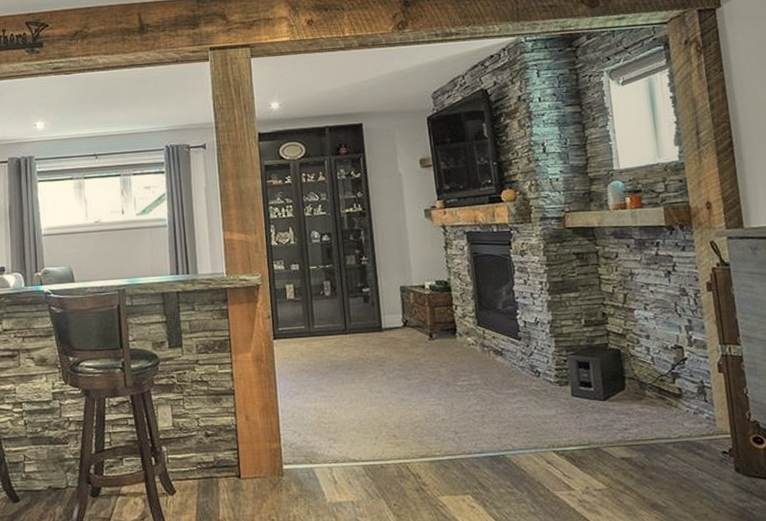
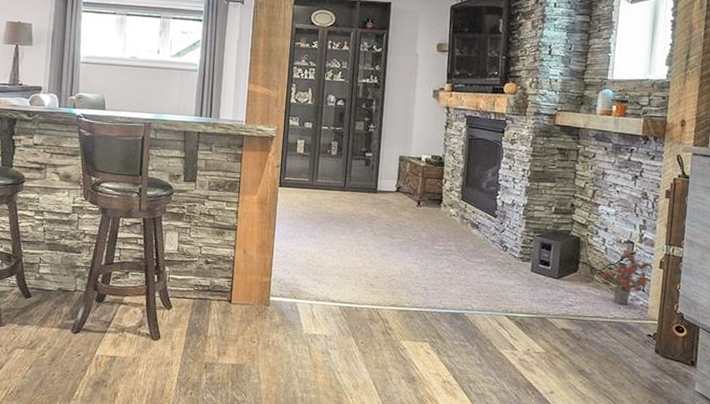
potted plant: none [646,348,711,421] -> present [596,243,653,305]

